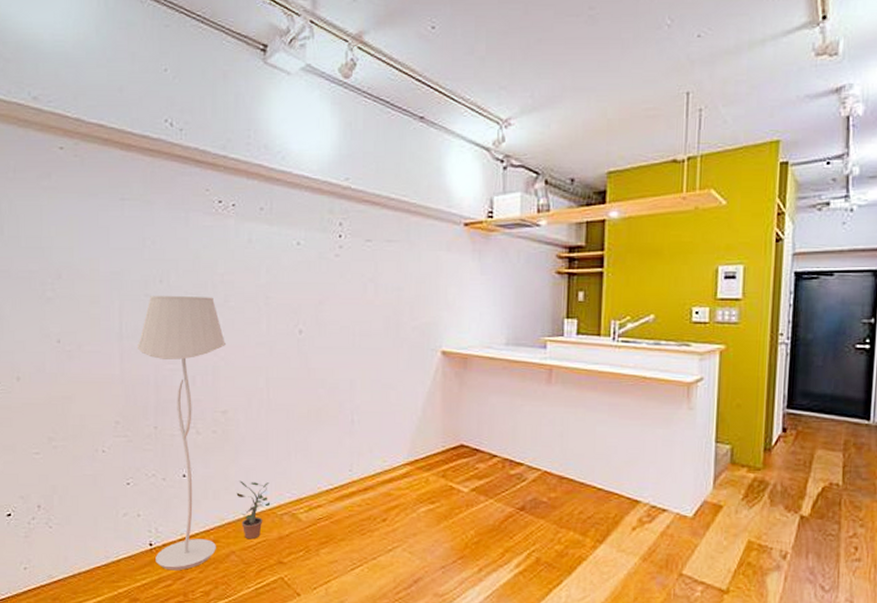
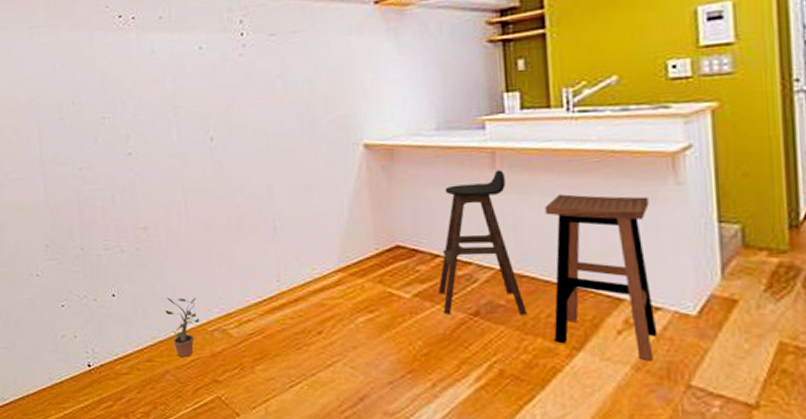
floor lamp: present [137,296,227,571] -> none [57,113,151,391]
bar stool: none [493,385,564,511] -> present [438,170,527,315]
bar stool: none [583,410,667,554] -> present [544,194,658,362]

